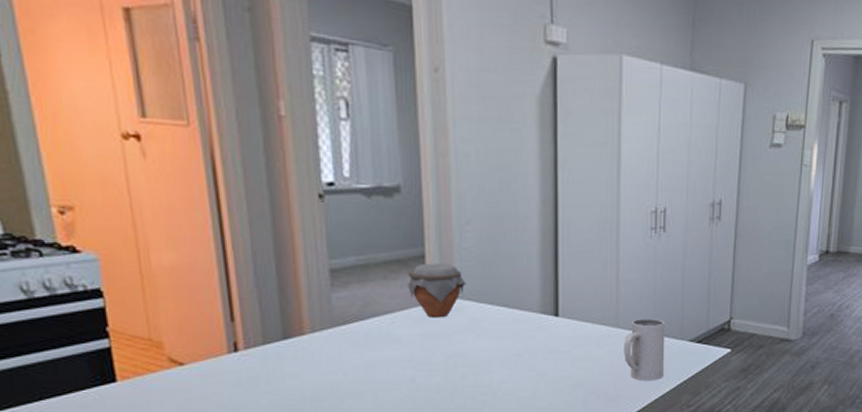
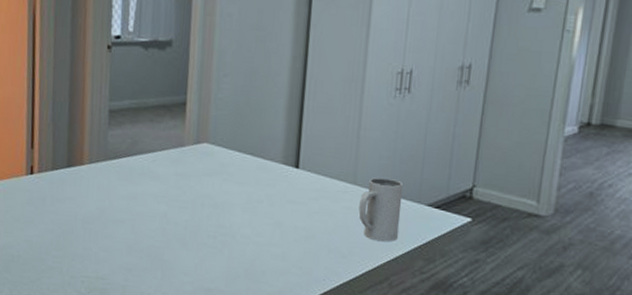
jar: present [407,263,466,318] -> none [169,110,219,160]

